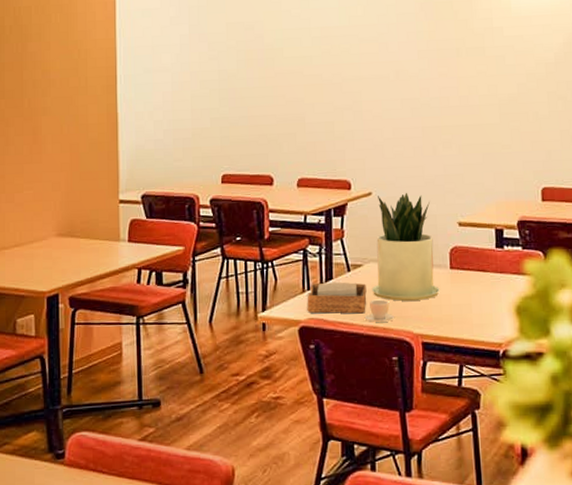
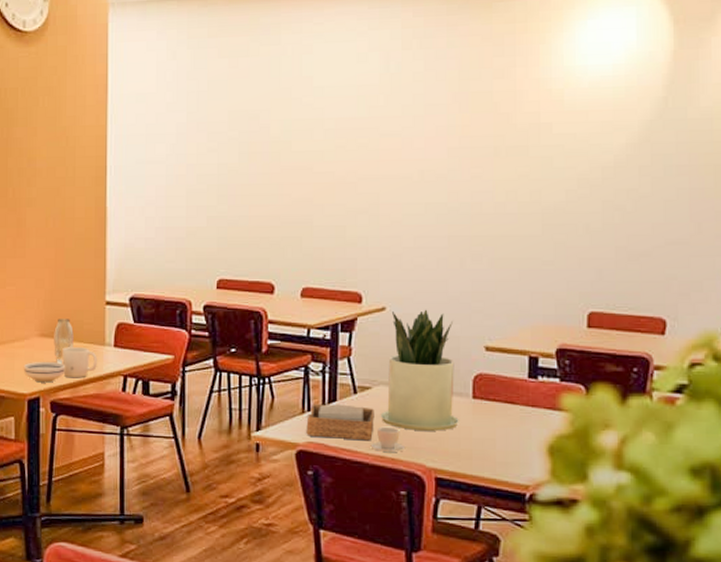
bowl: none [42,260,83,280] -> present [23,362,66,383]
vase: none [71,218,90,261] -> present [54,319,74,364]
mug: none [79,244,113,274] -> present [62,347,97,378]

